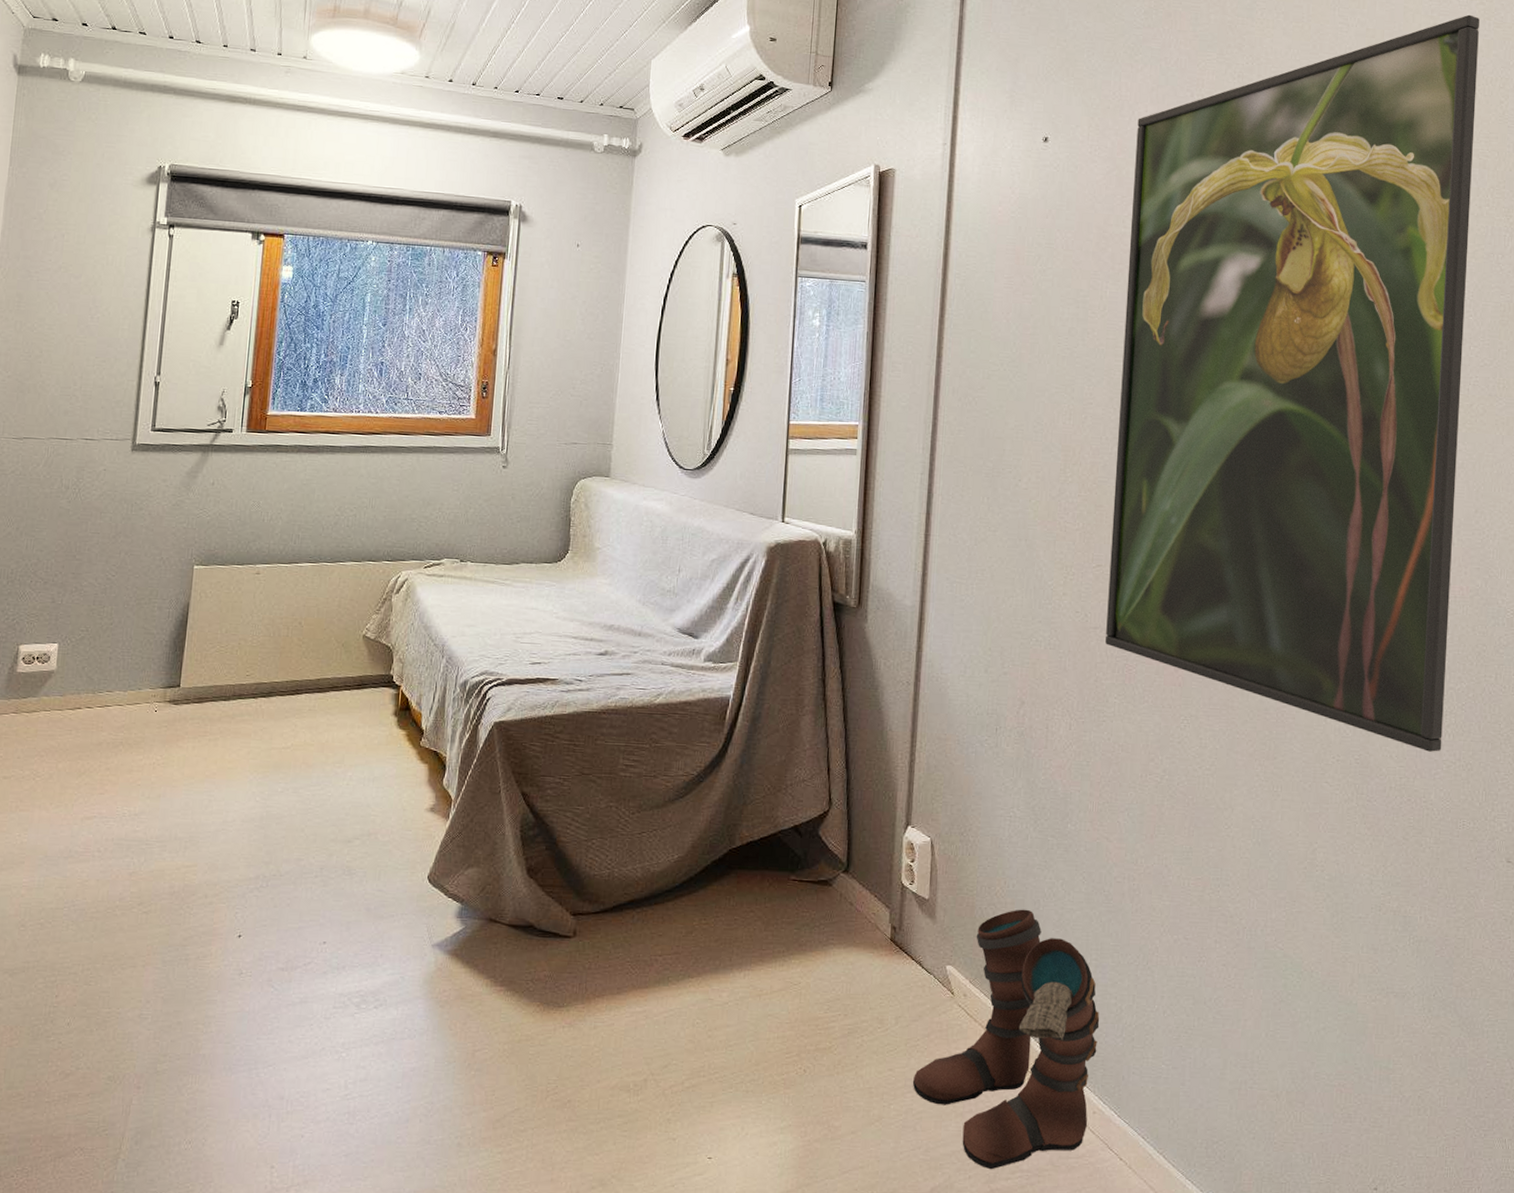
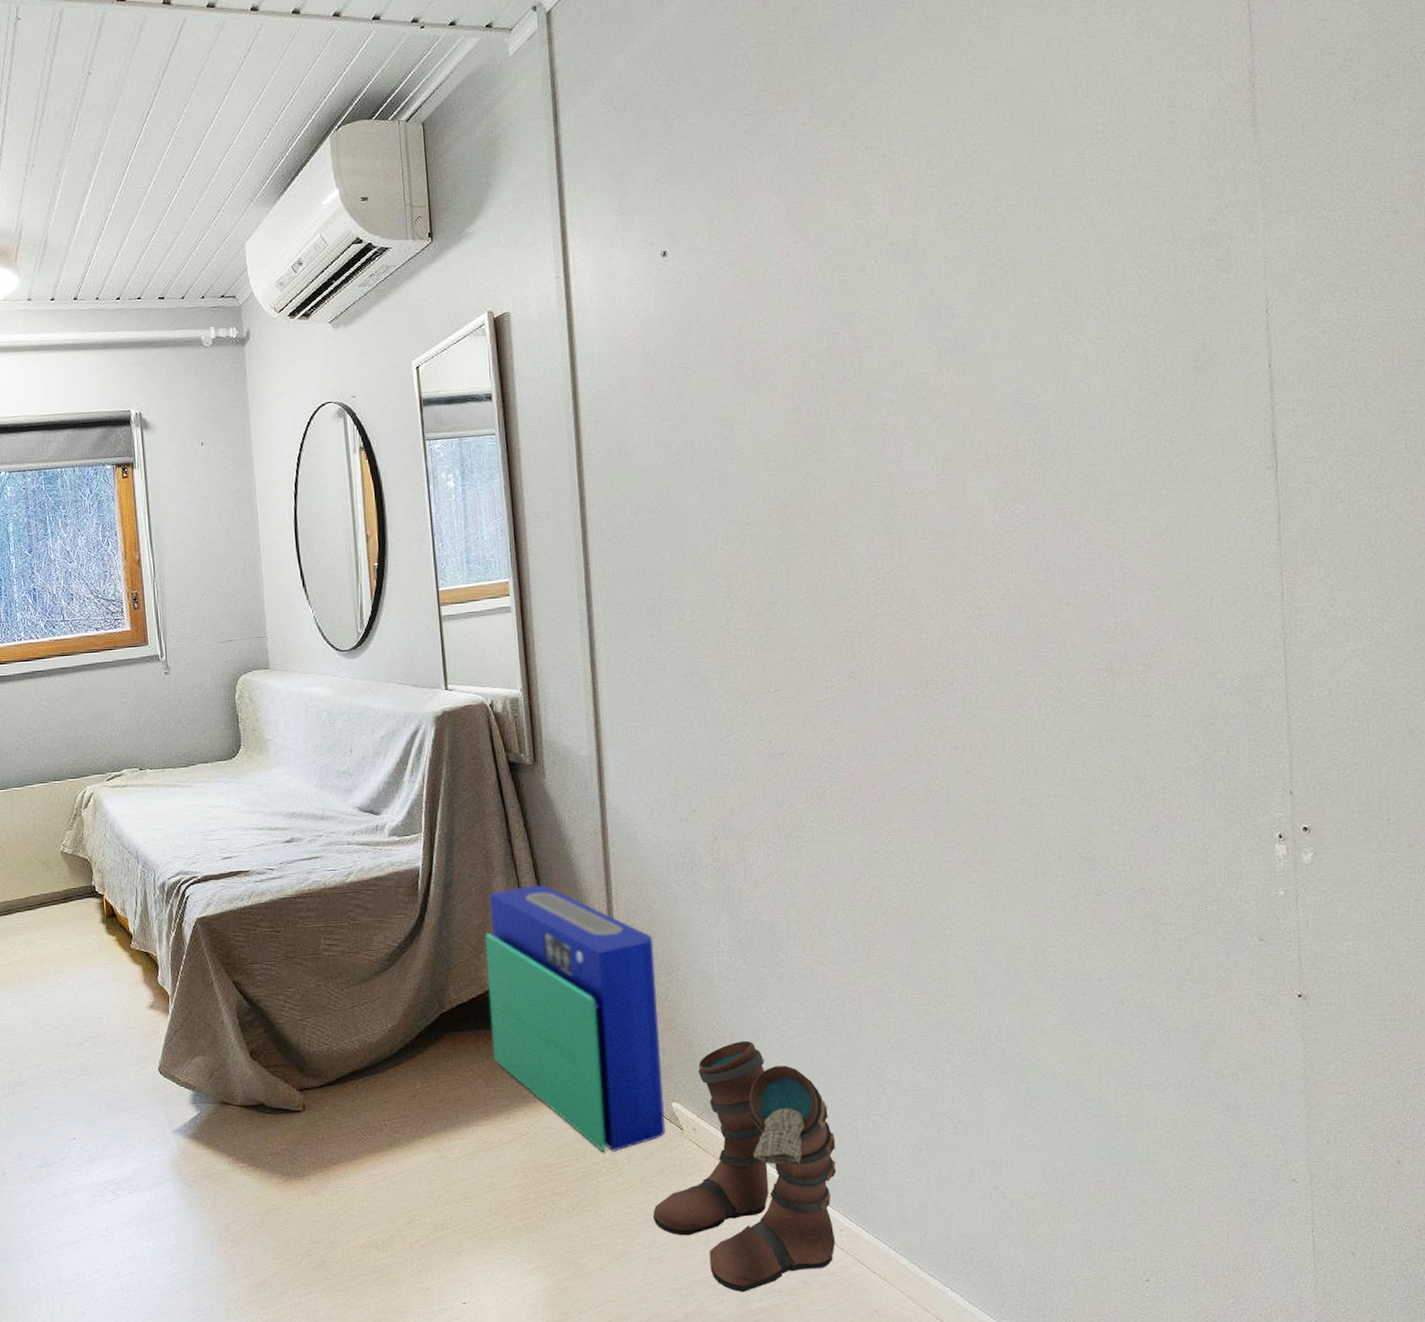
air purifier: none [776,728,950,1012] -> present [484,884,665,1153]
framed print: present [1105,14,1480,752] -> none [761,30,1174,837]

